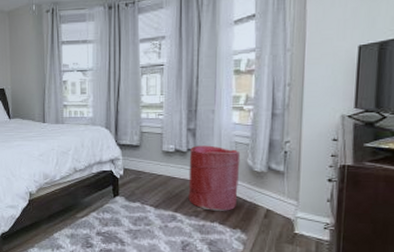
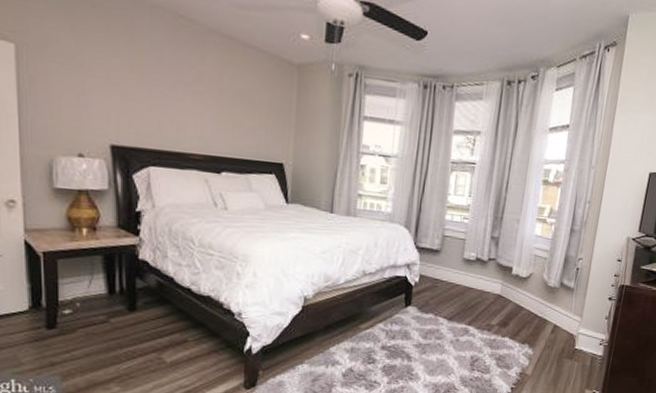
laundry hamper: present [188,145,241,211] -> none [483,255,538,326]

